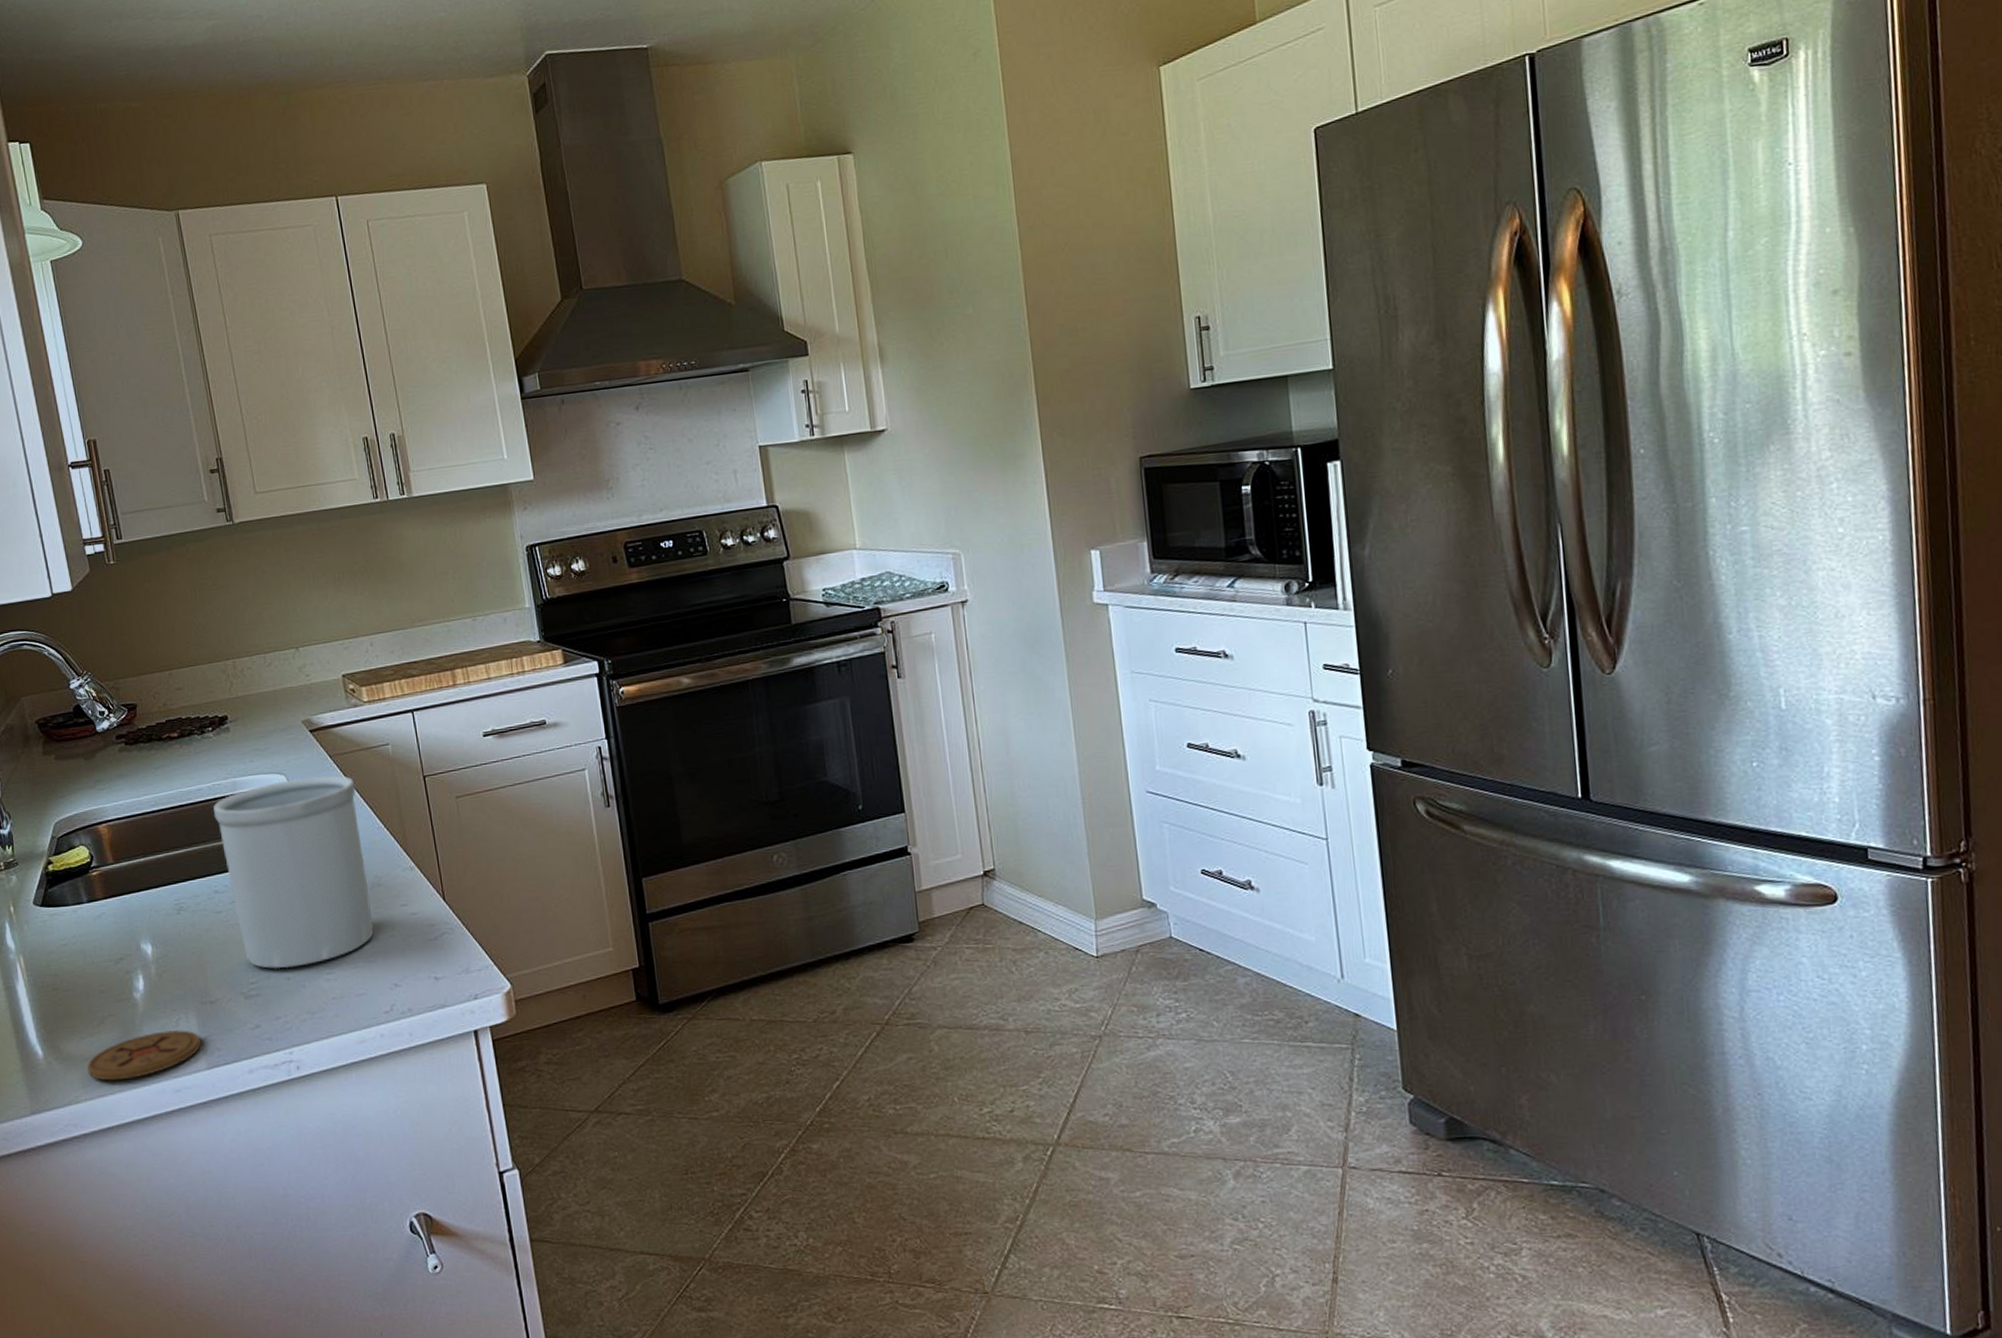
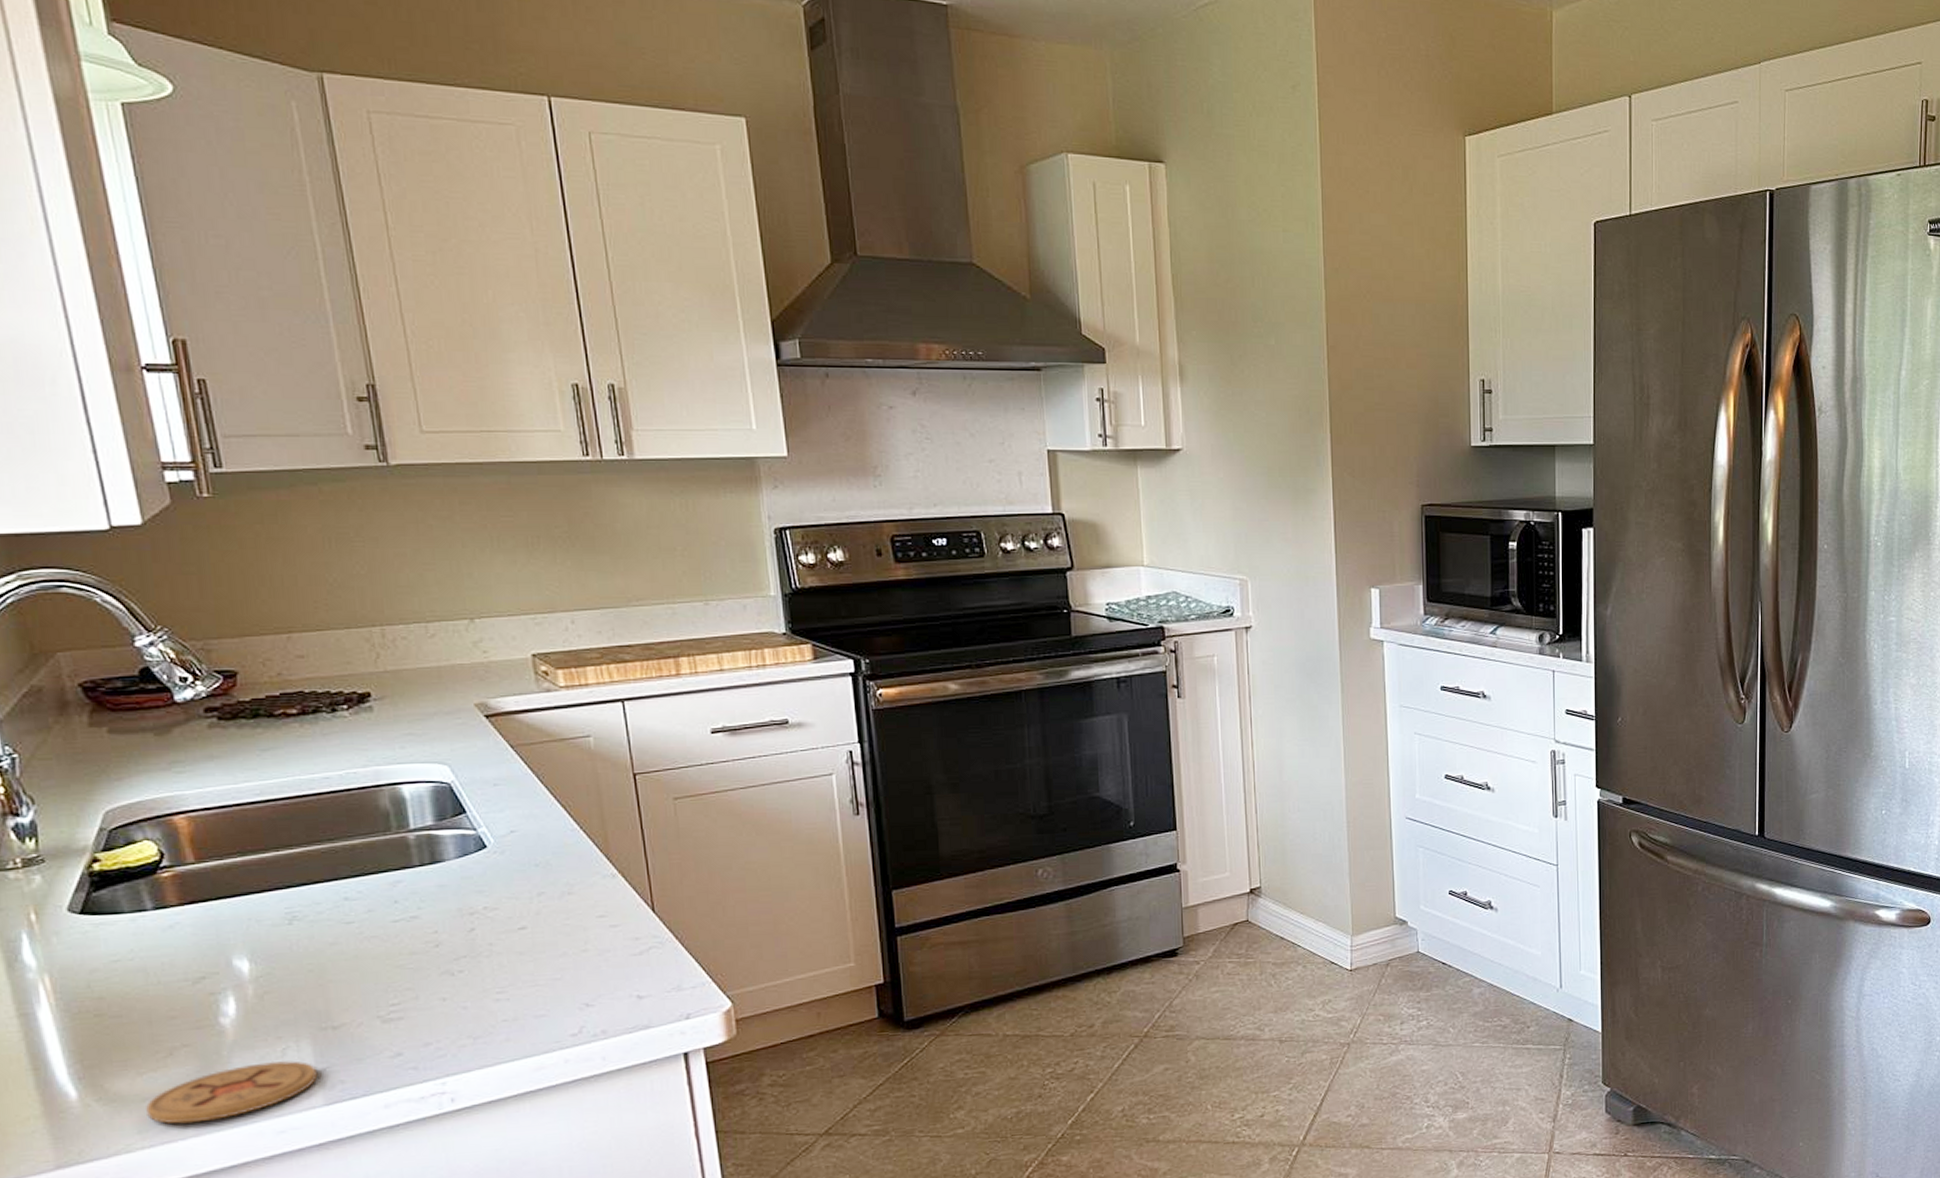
utensil holder: present [213,775,373,969] -> none [346,768,560,989]

